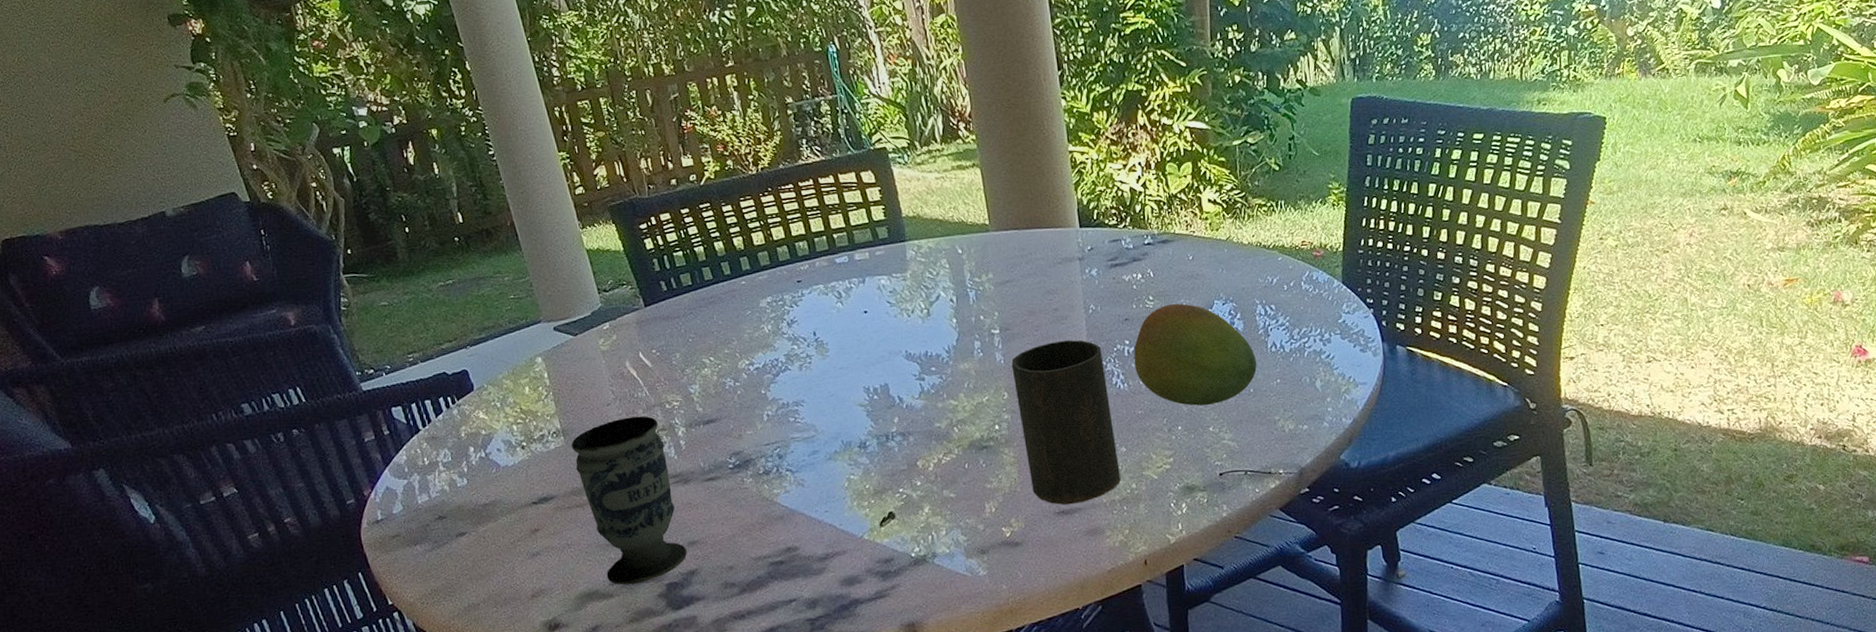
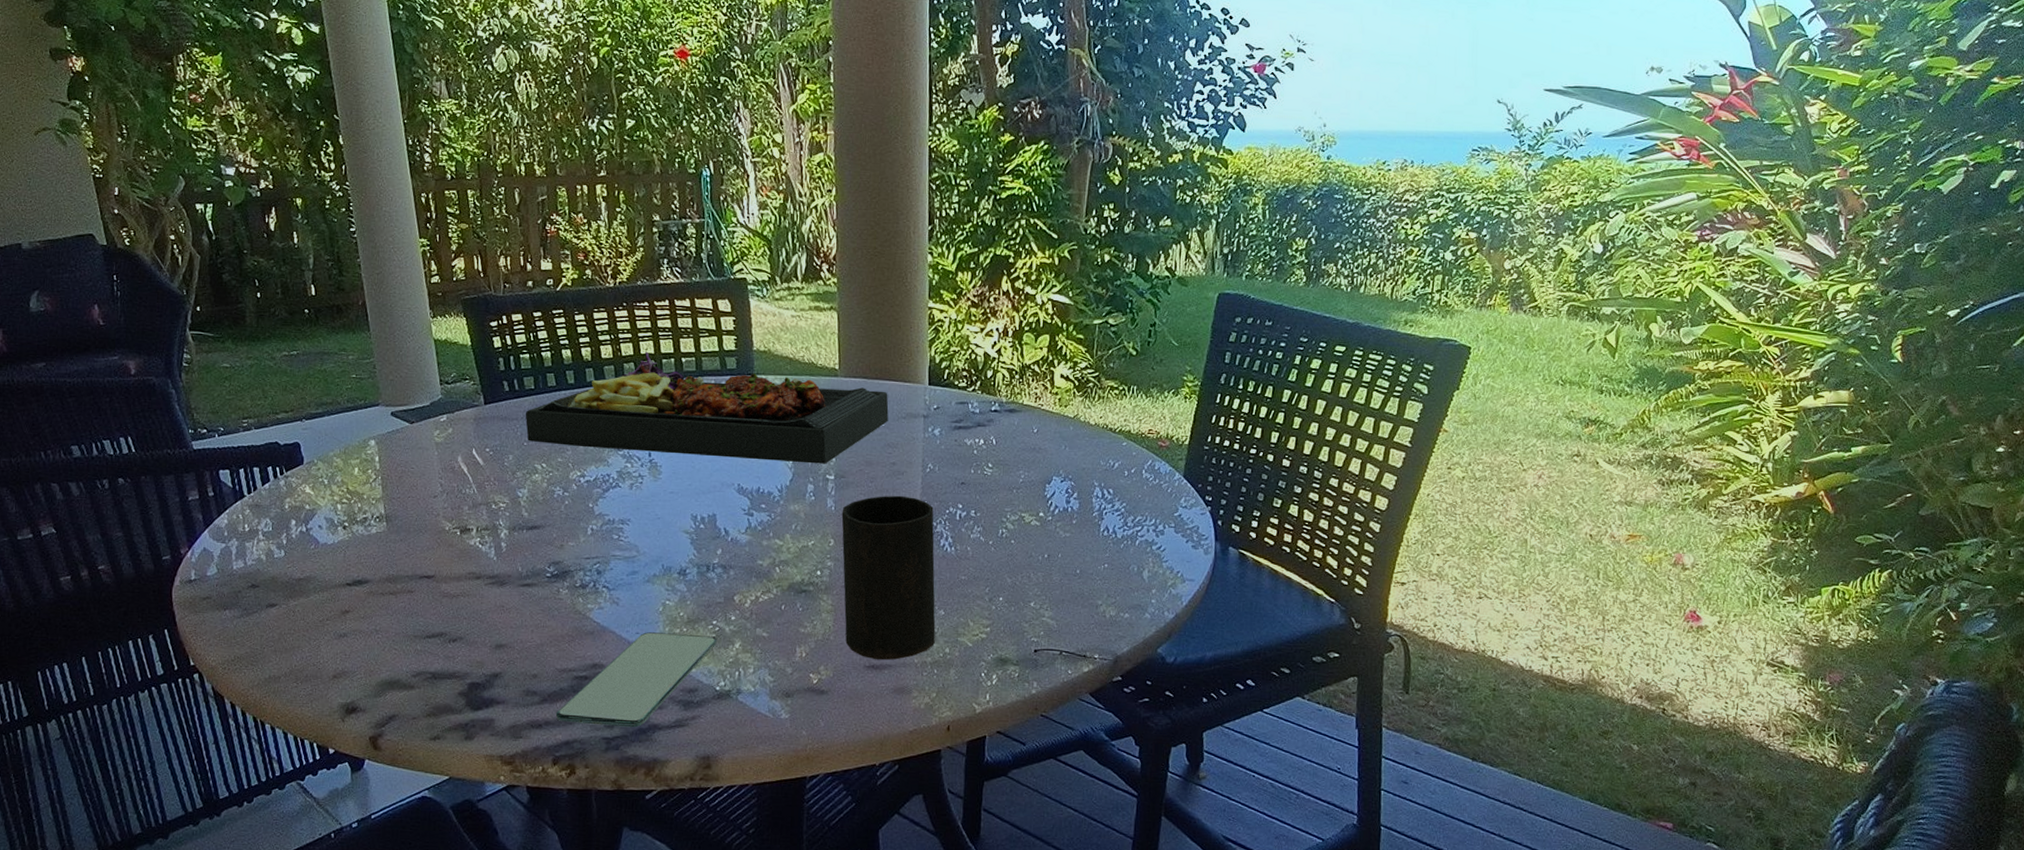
cup: present [571,416,688,585] -> none [392,512,494,679]
food platter: none [686,233,1045,337] -> present [525,351,889,464]
smartphone: none [756,504,906,609] -> present [555,632,717,728]
fruit: present [1133,303,1257,406] -> none [964,474,1087,580]

